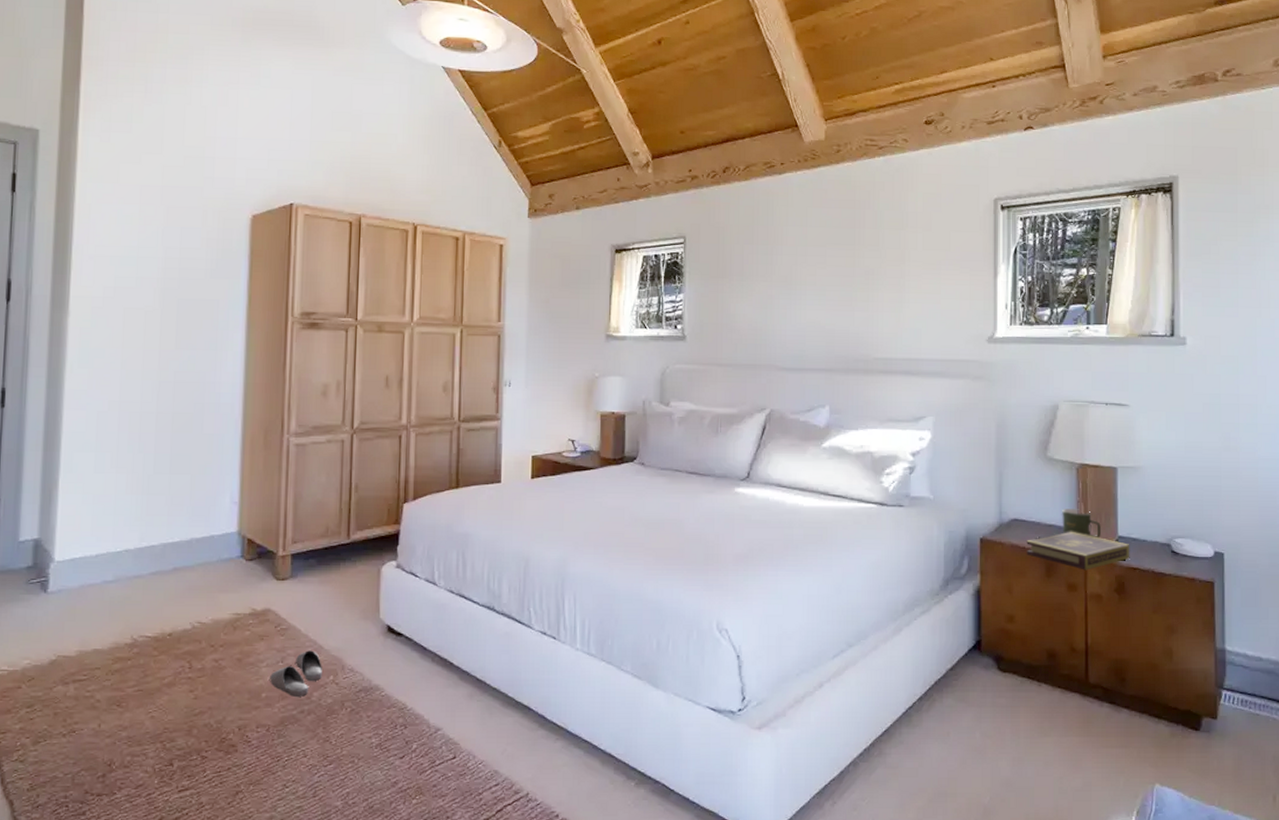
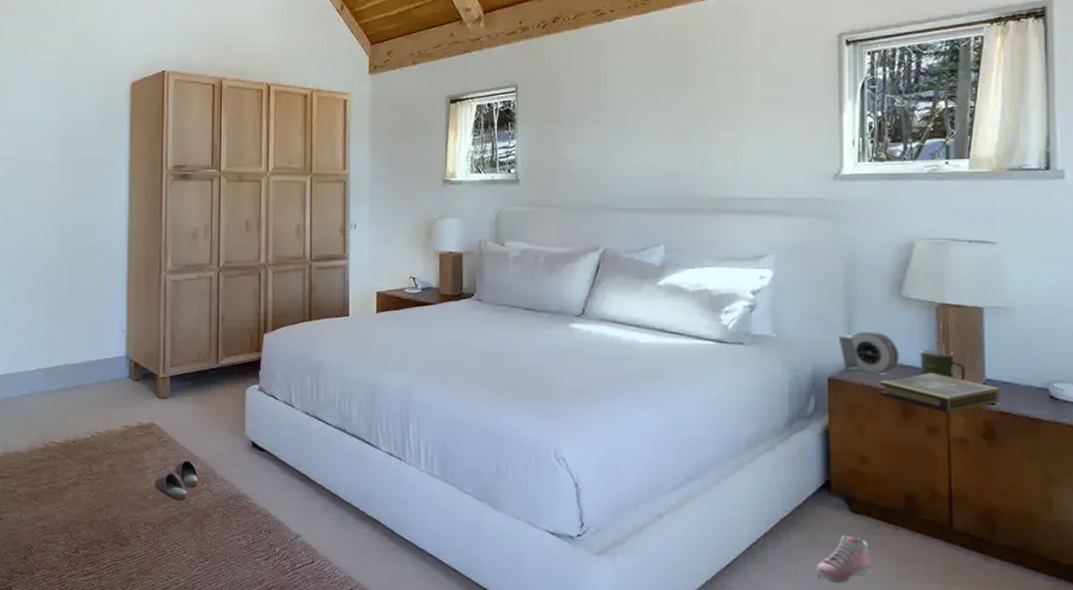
sneaker: none [967,694,1016,743] -> present [816,535,871,584]
alarm clock: none [990,491,1044,534] -> present [838,330,900,375]

